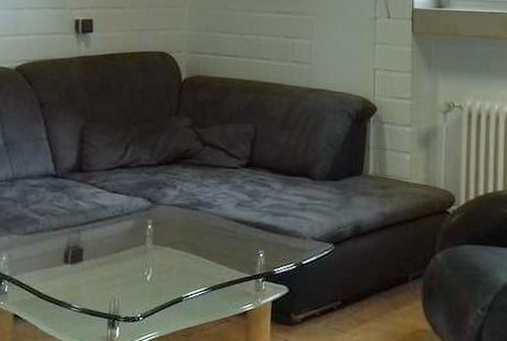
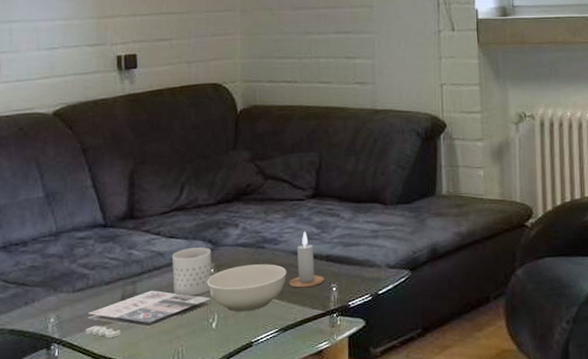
magazine: none [32,239,147,281] -> present [85,290,211,339]
mug: none [113,204,150,249] -> present [171,247,212,296]
bowl: none [144,224,219,269] -> present [207,264,287,312]
candle: none [219,198,253,251] -> present [288,231,325,288]

